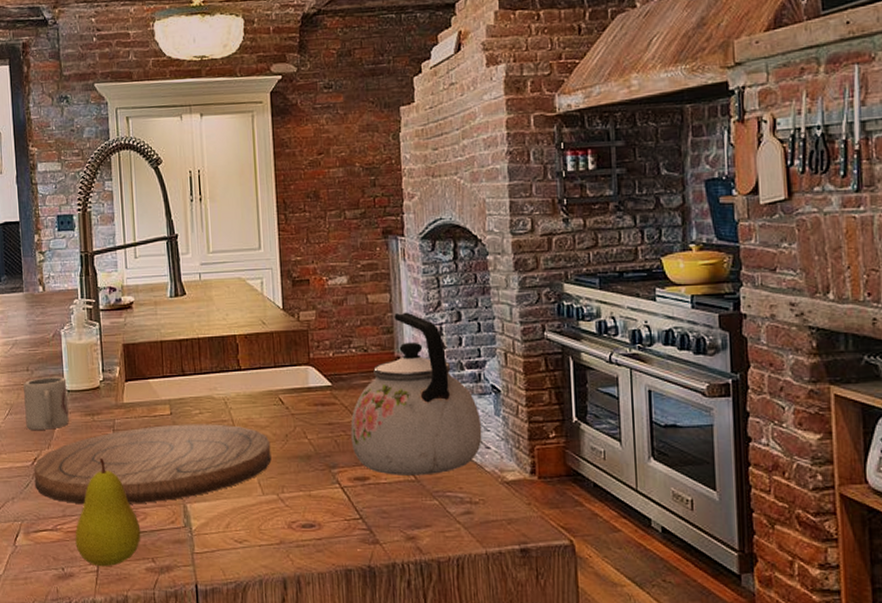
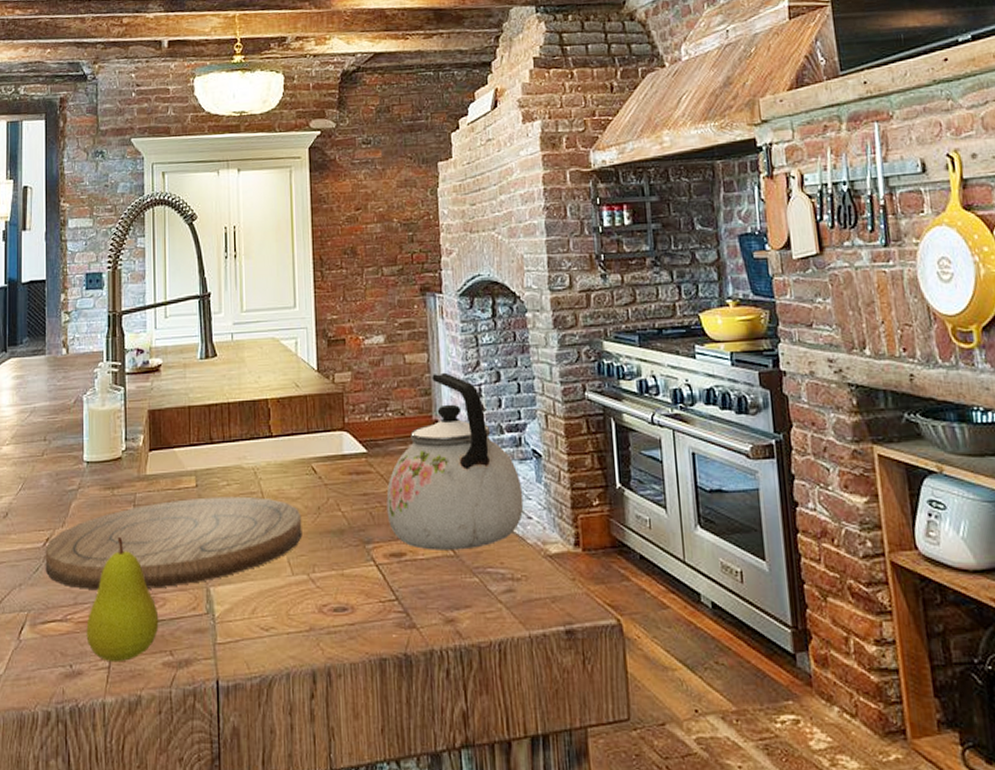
cup: present [23,377,69,430] -> none [40,447,87,506]

